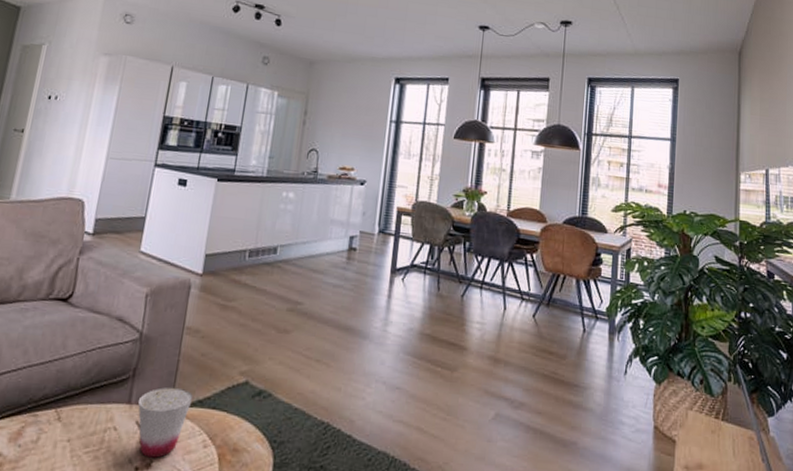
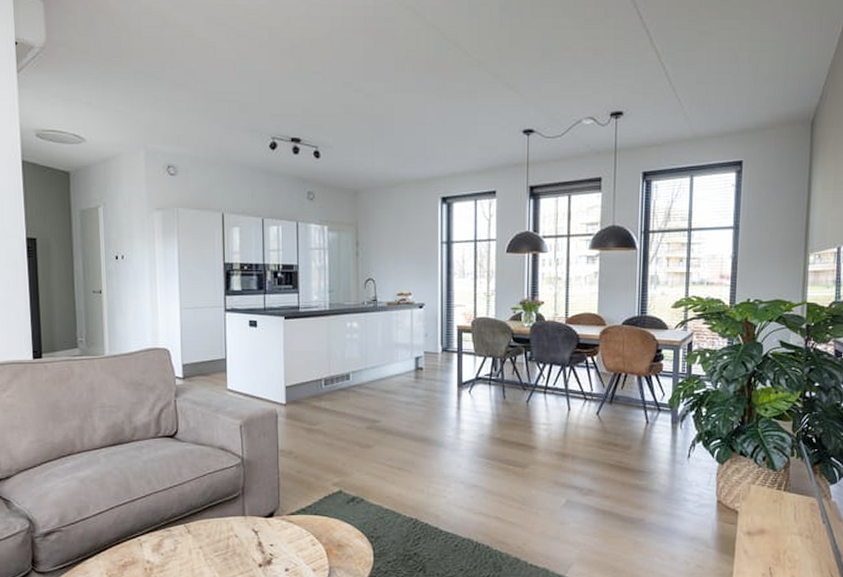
cup: present [138,387,193,458] -> none [251,500,297,556]

